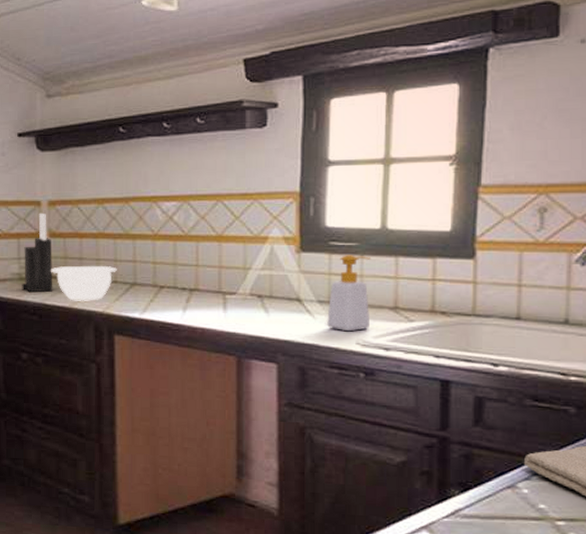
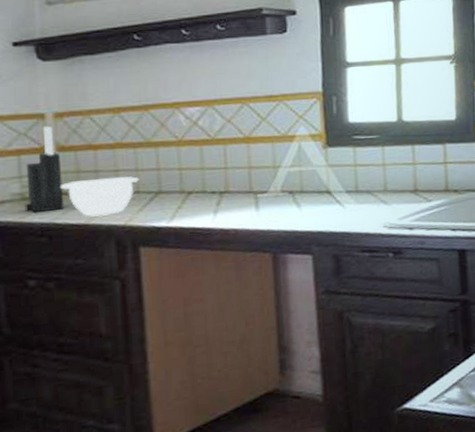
soap bottle: present [327,255,372,332] -> none [356,146,394,217]

